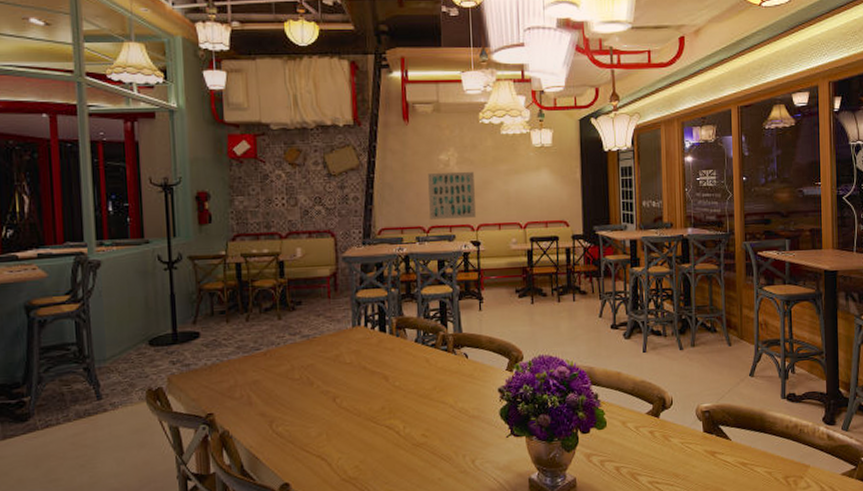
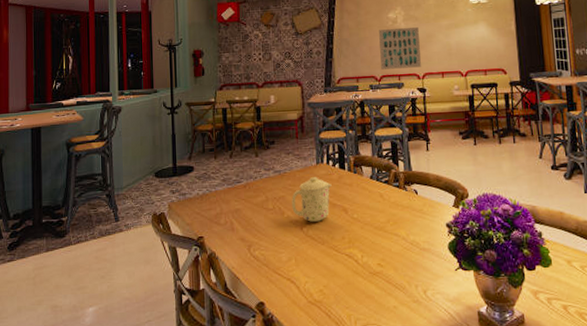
mug: none [322,341,370,392] -> present [292,177,332,222]

